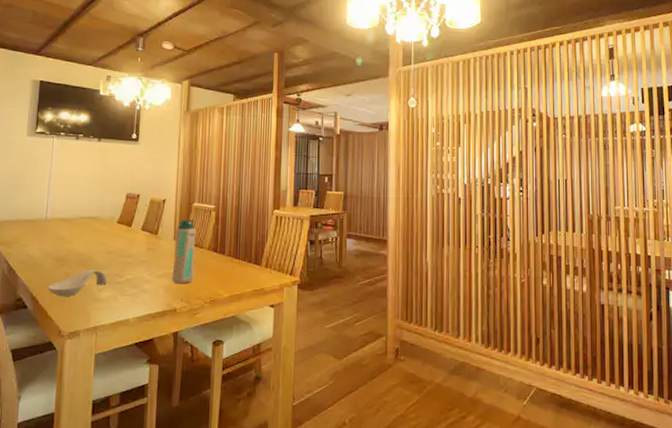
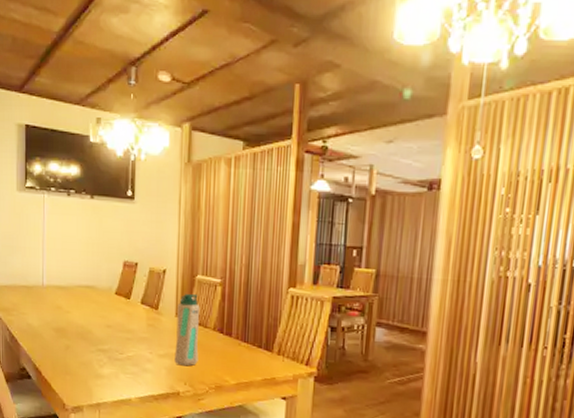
spoon rest: present [47,270,107,297] -> none [49,343,107,370]

